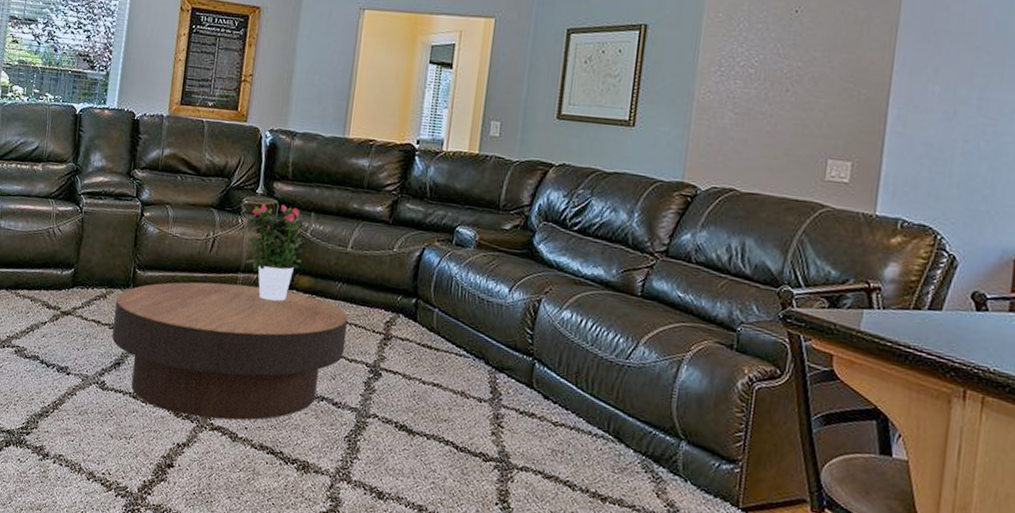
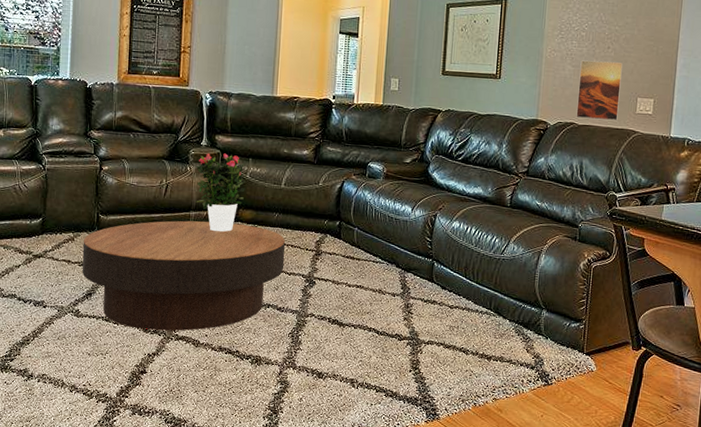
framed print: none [737,105,807,190] -> present [576,60,623,121]

